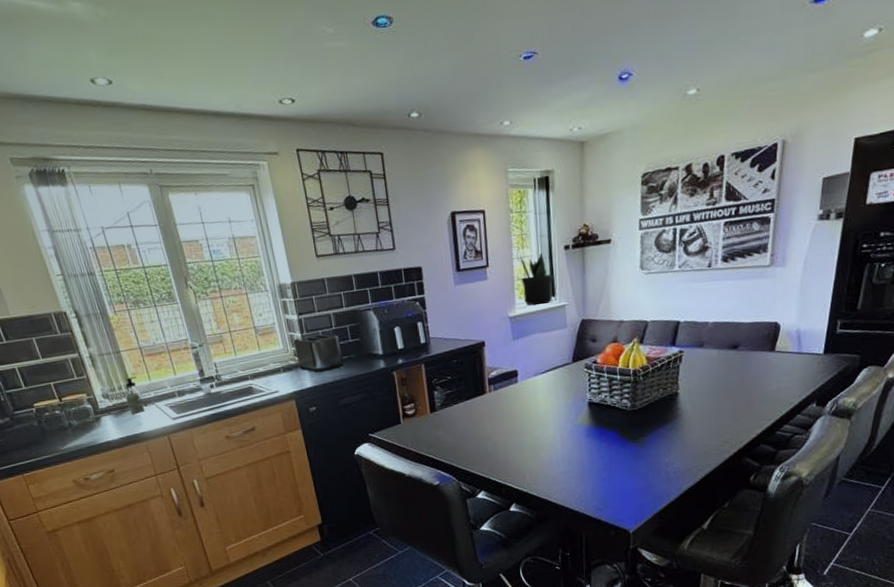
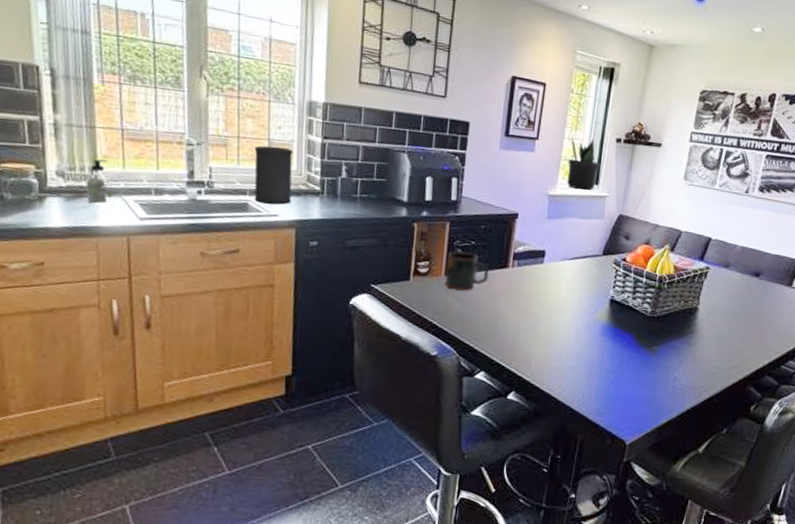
canister: none [245,331,286,384] -> present [254,145,293,205]
toaster: present [293,334,344,372] -> none [309,162,364,206]
mug: none [428,386,470,424] -> present [444,251,489,291]

